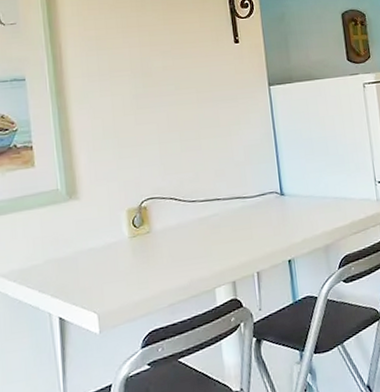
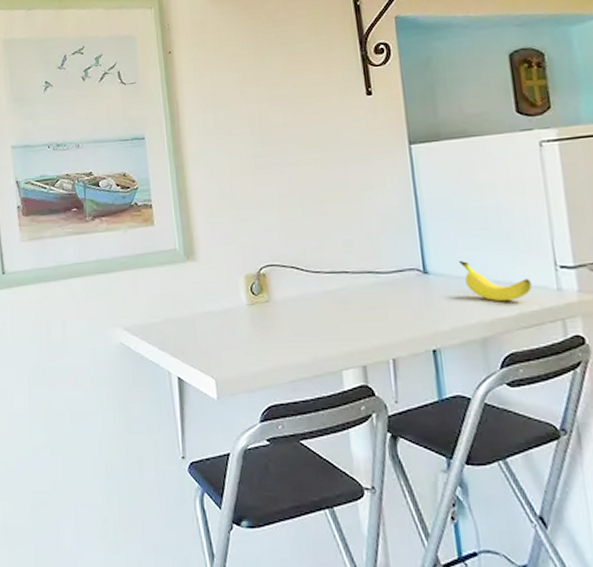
banana: none [307,182,360,214] -> present [458,260,532,302]

